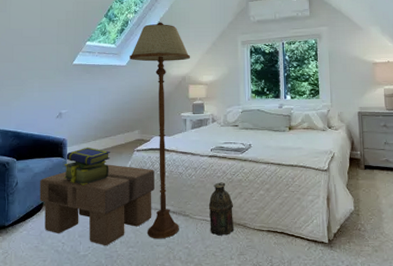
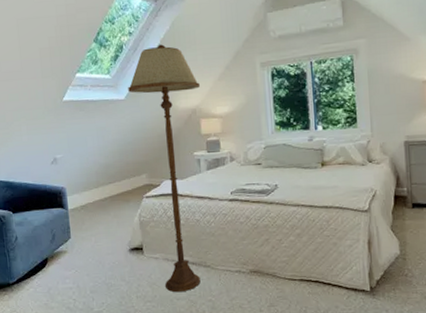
footstool: present [39,164,154,246] -> none [41,213,170,302]
stack of books: present [63,147,110,185] -> none [65,195,117,238]
lantern: present [208,182,235,236] -> none [231,228,263,287]

